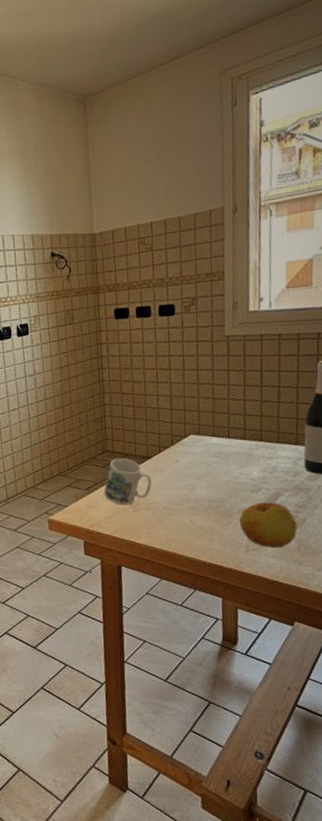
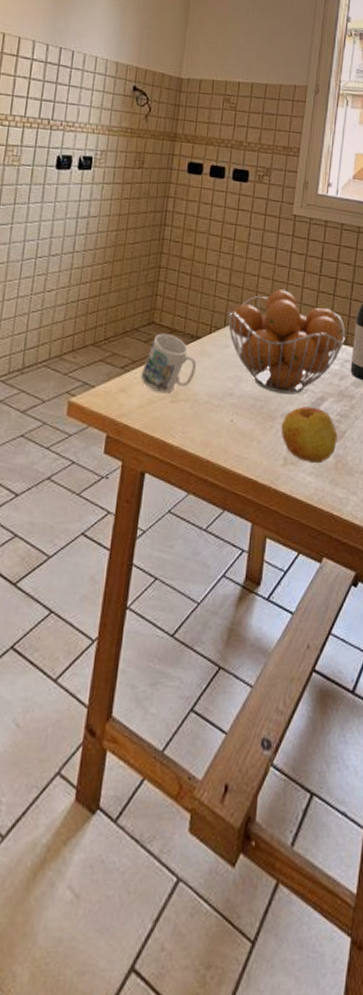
fruit basket: none [173,405,296,494] -> present [227,289,346,394]

